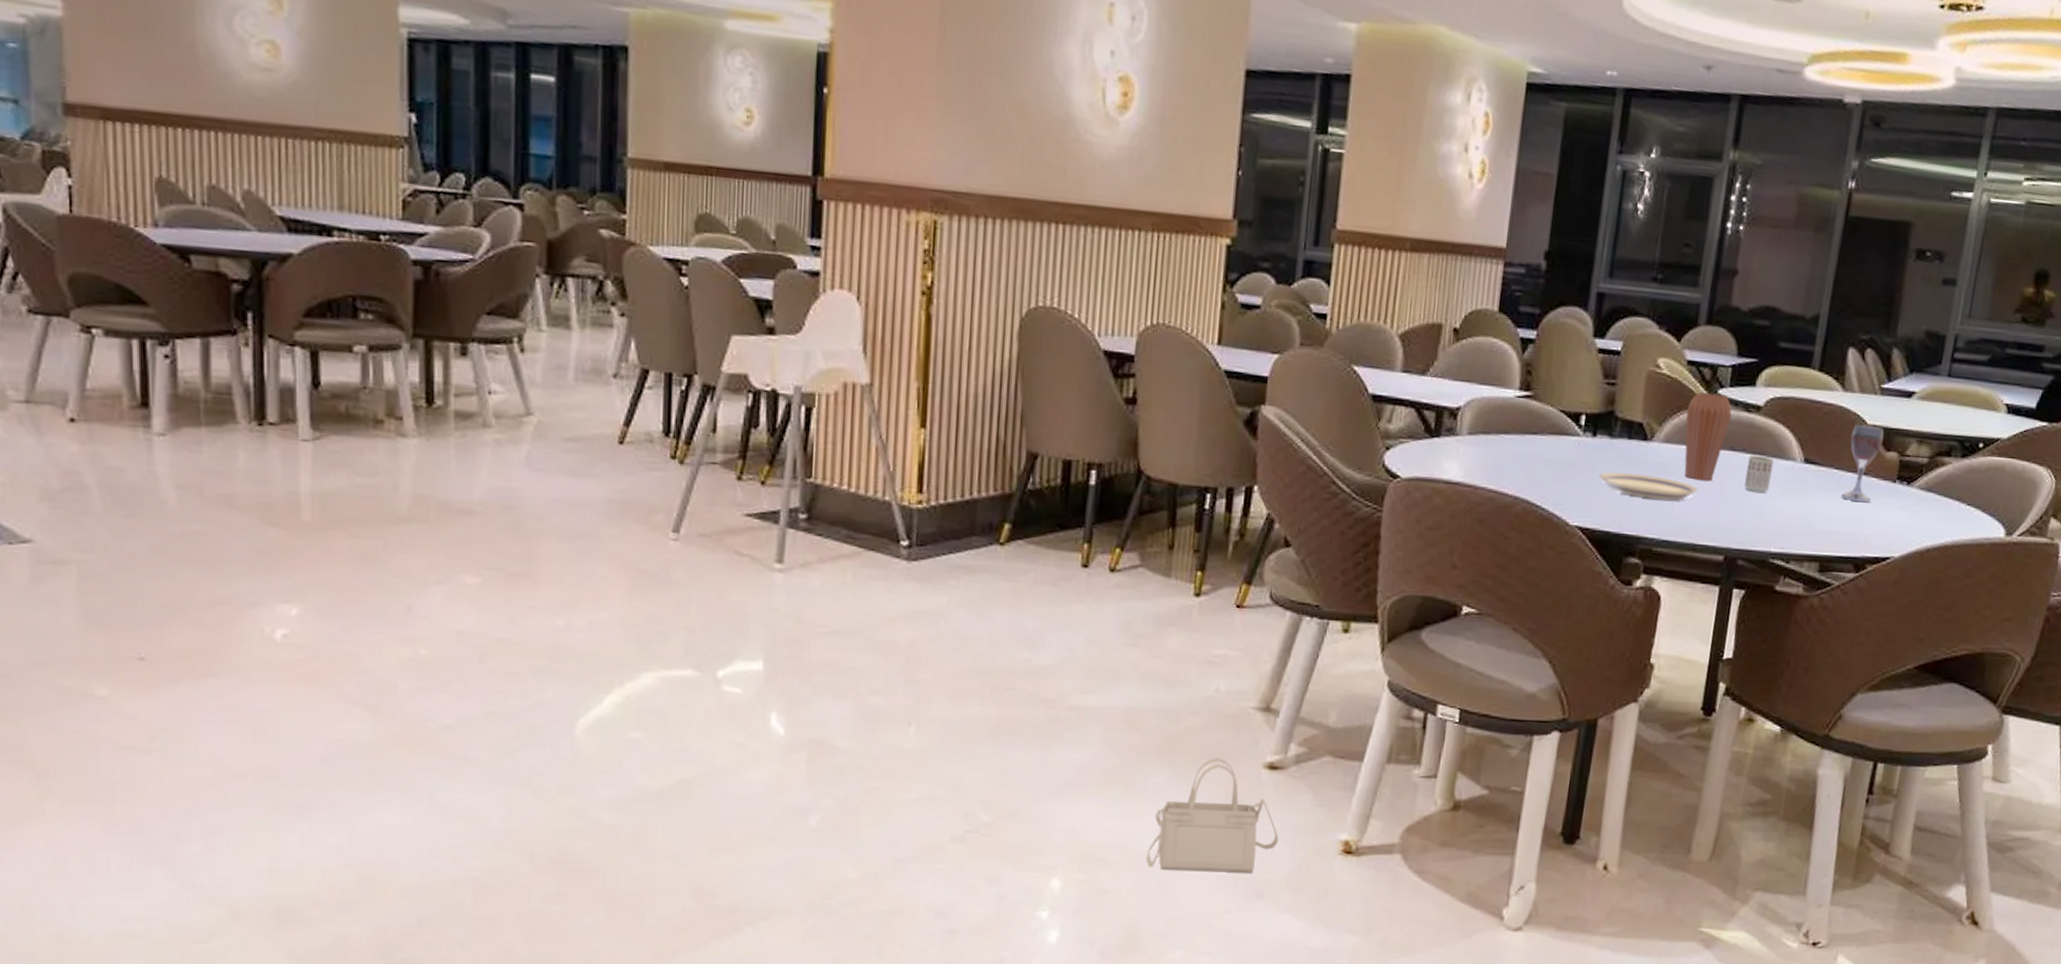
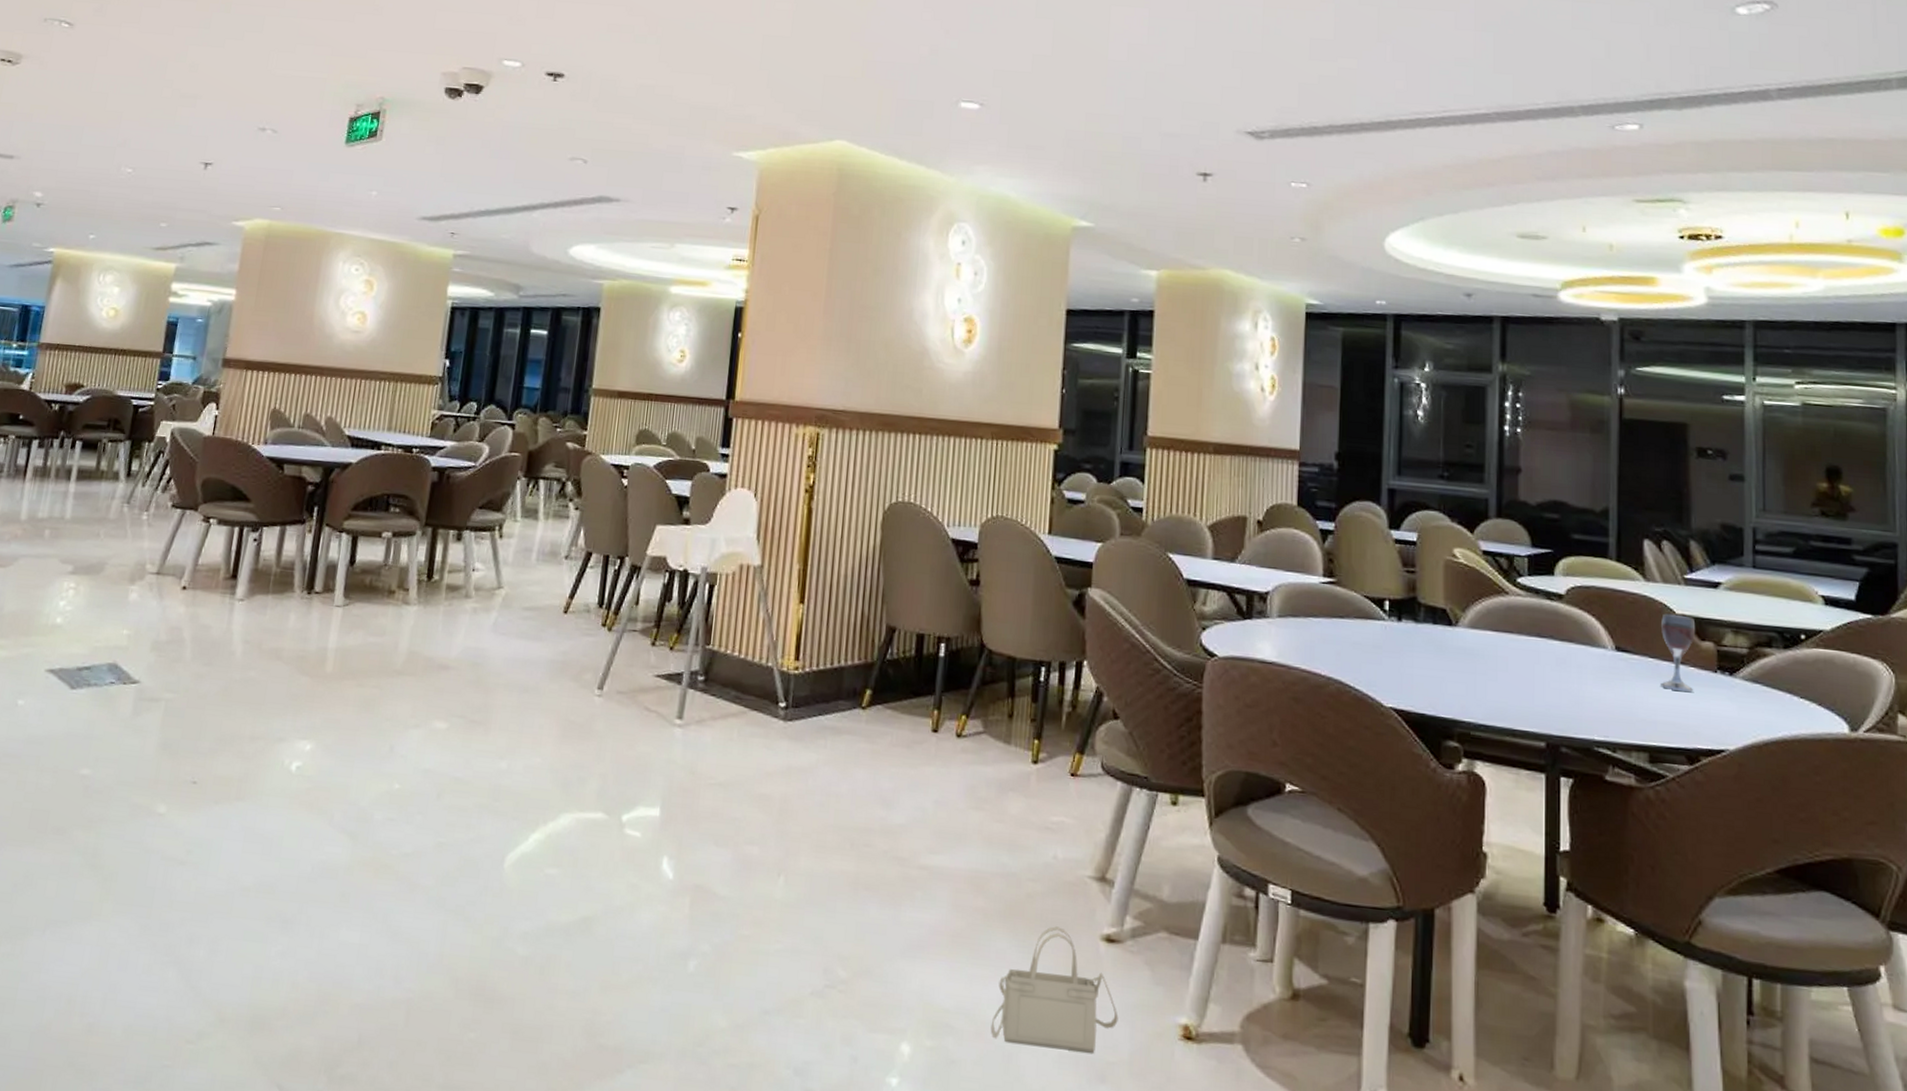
plate: present [1599,472,1698,501] -> none [1408,655,1509,685]
vase: present [1684,392,1732,482] -> none [1488,580,1534,667]
cup: present [1744,455,1774,494] -> none [1557,642,1584,681]

